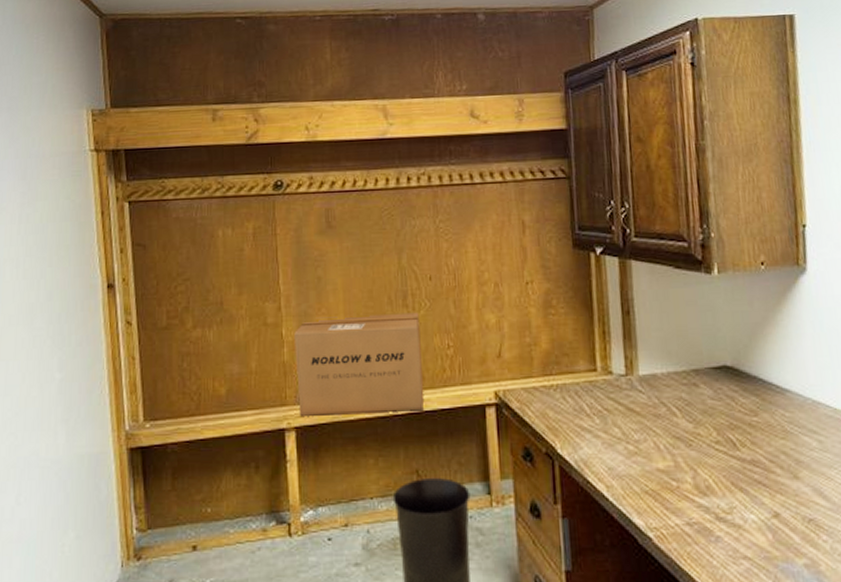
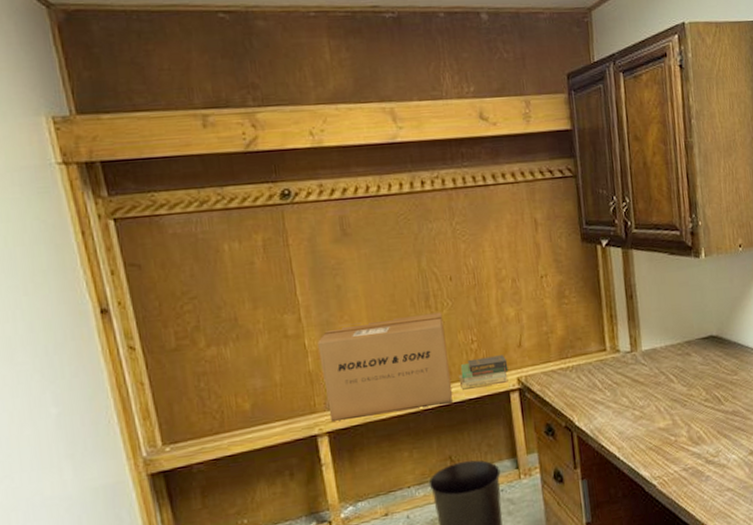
books: none [431,364,486,398] -> present [458,355,509,390]

